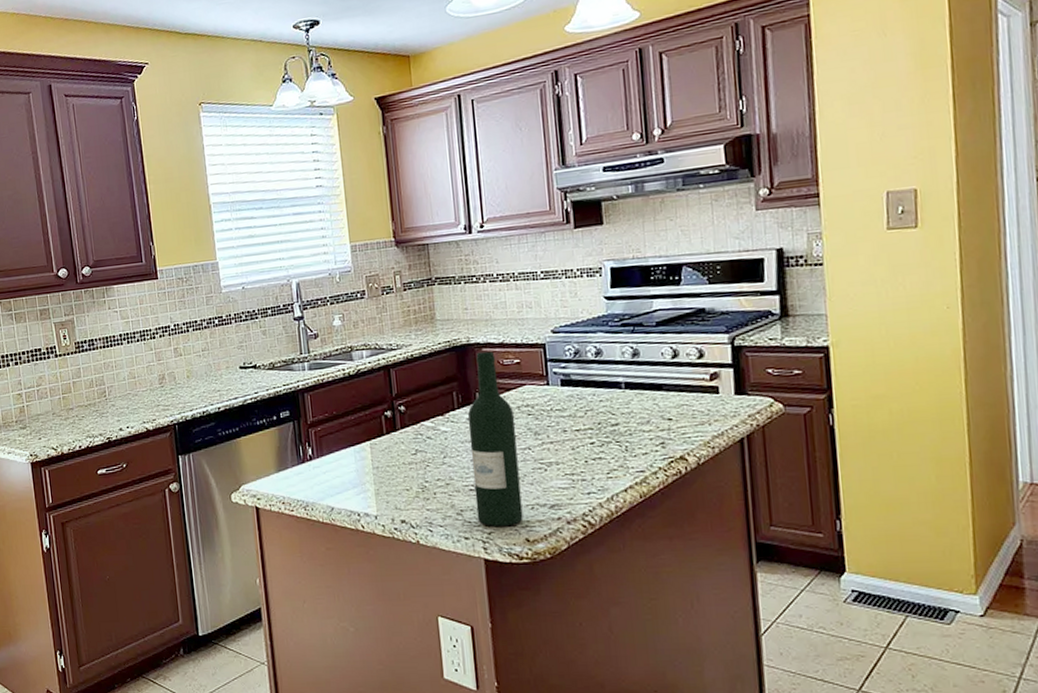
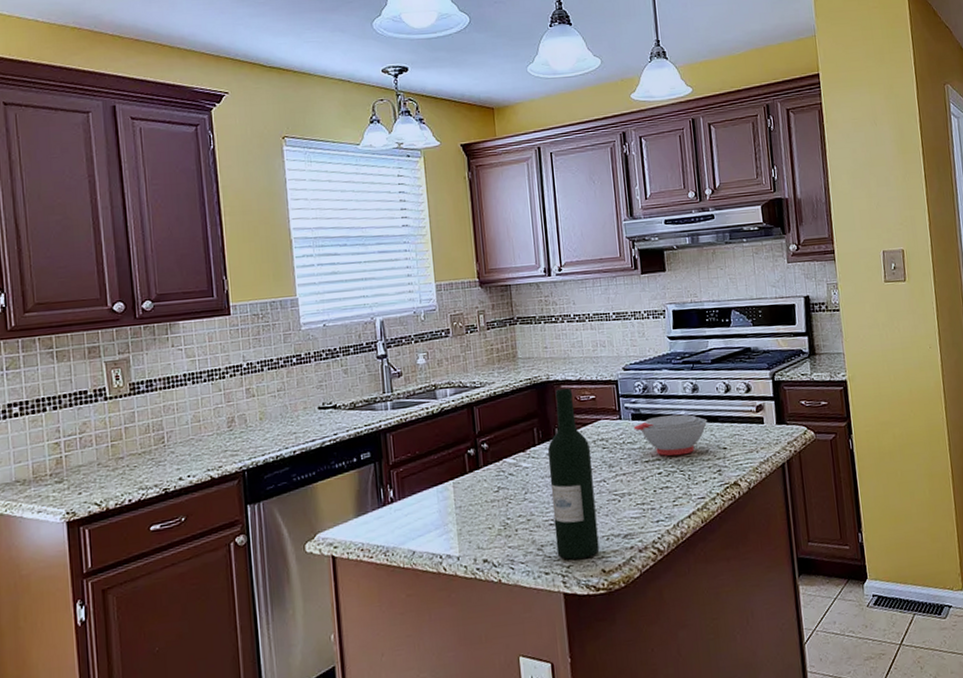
soup bowl: none [563,381,650,426] -> present [633,414,708,457]

